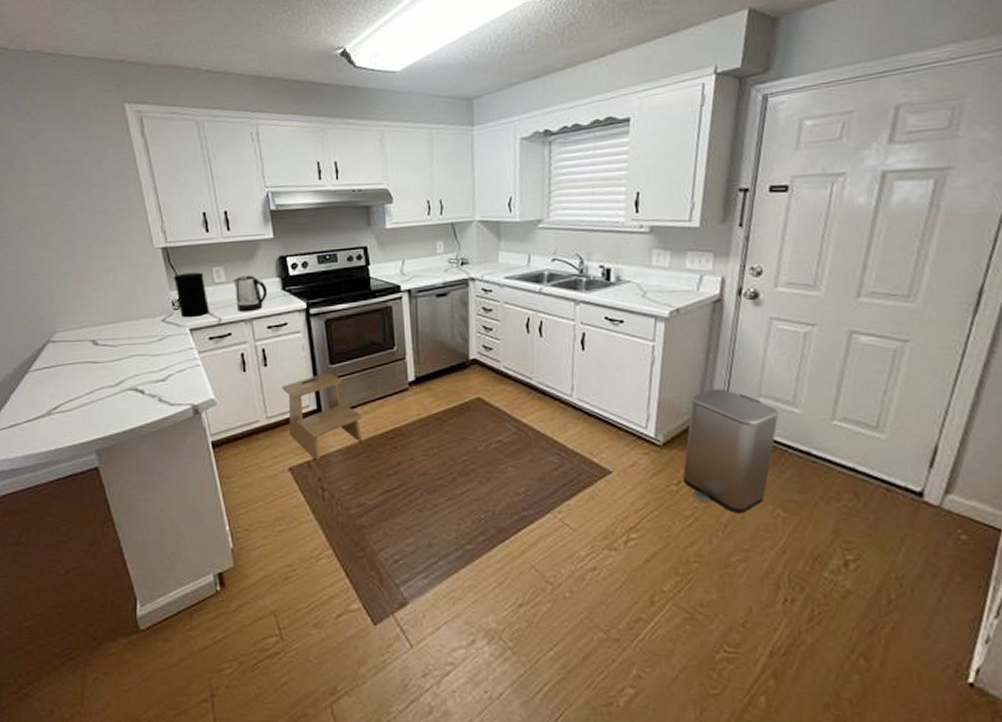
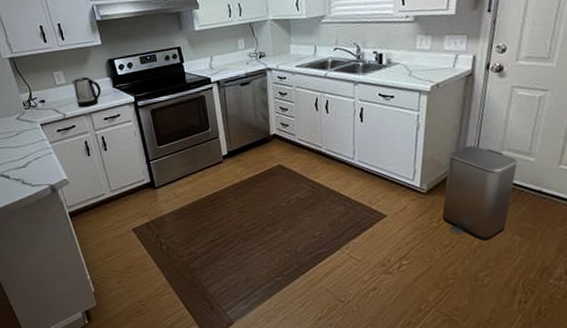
canister: present [173,272,209,318] -> none [21,76,55,115]
step stool: present [282,372,362,460] -> none [120,151,188,222]

